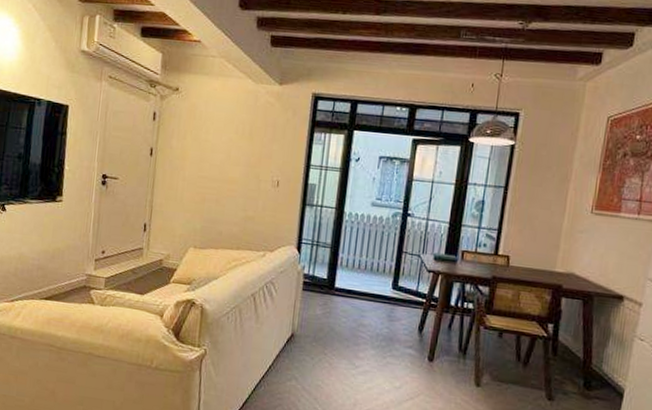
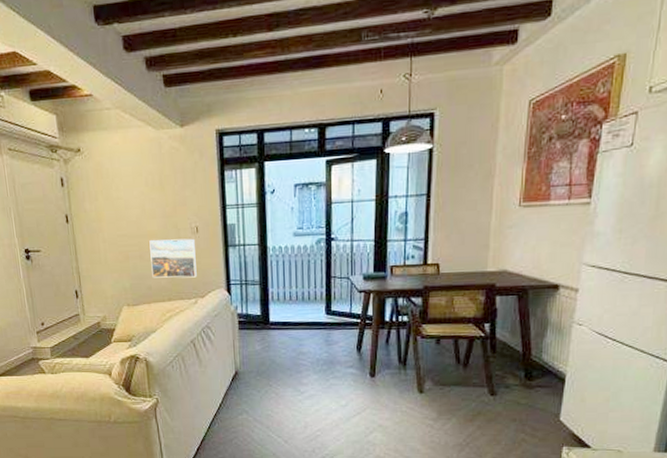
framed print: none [225,187,273,231] -> present [149,238,197,278]

